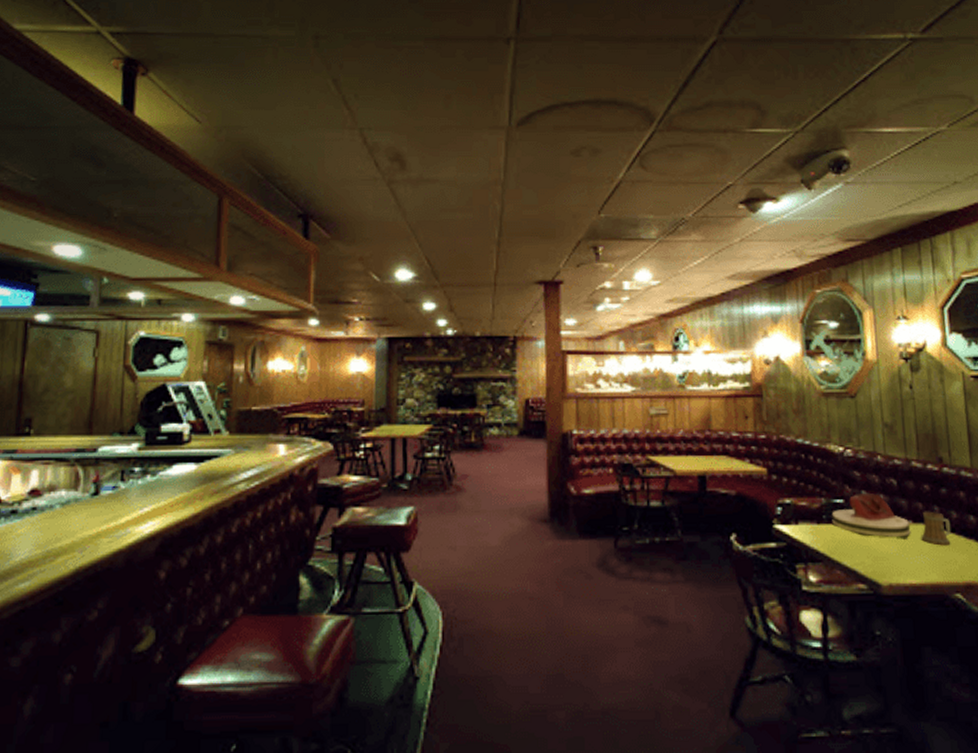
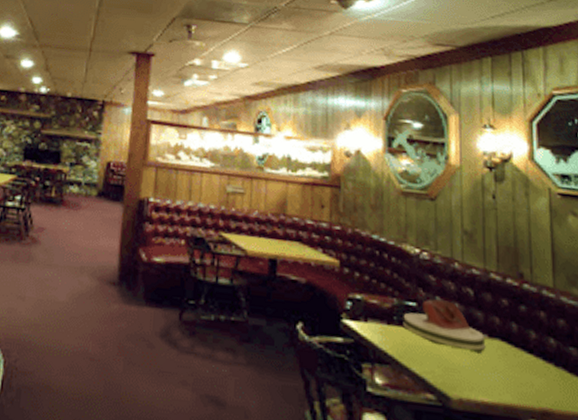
beer mug: present [921,511,951,546] -> none [496,326,529,367]

